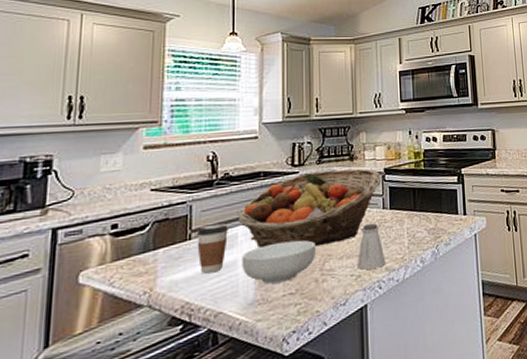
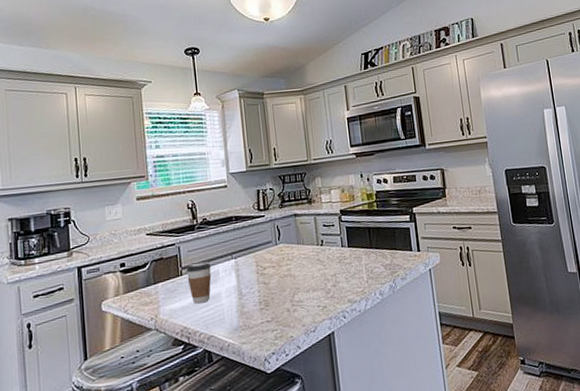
fruit basket: present [238,169,382,248] -> none [217,211,339,282]
cereal bowl: present [242,240,315,284] -> none [224,275,286,313]
saltshaker: present [356,223,386,270] -> none [322,260,348,302]

